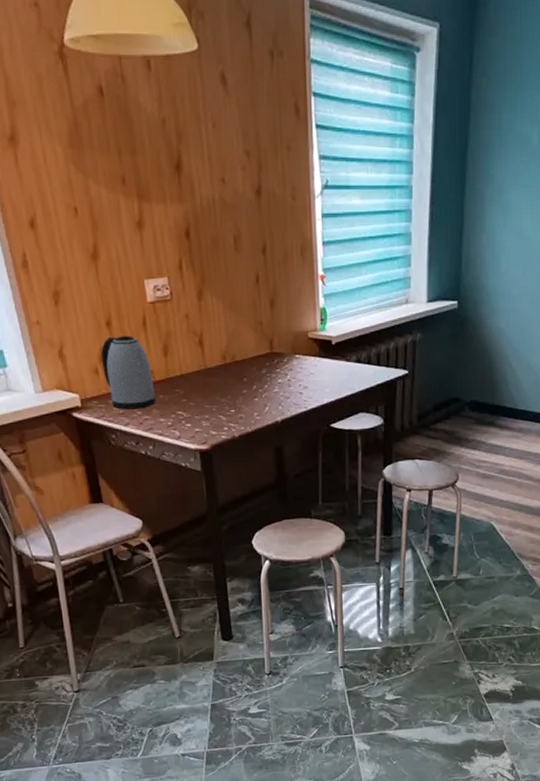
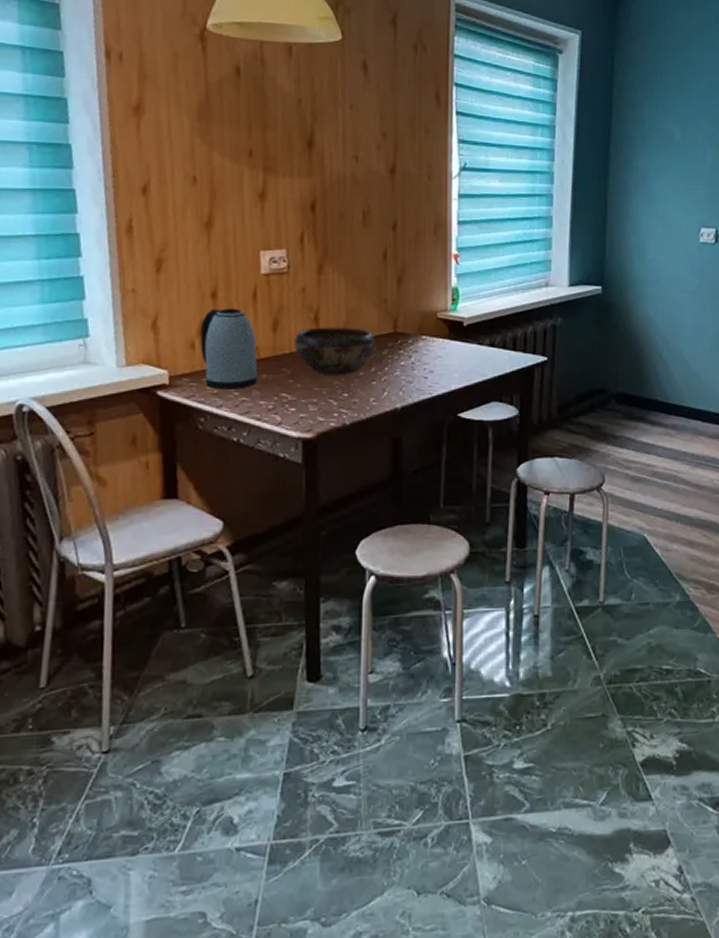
decorative bowl: none [184,349,255,394] -> present [294,327,375,375]

